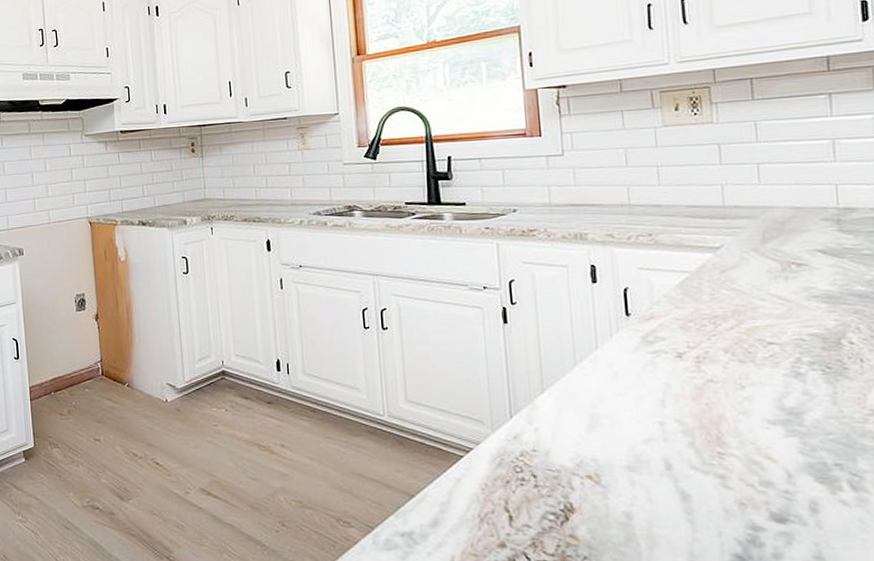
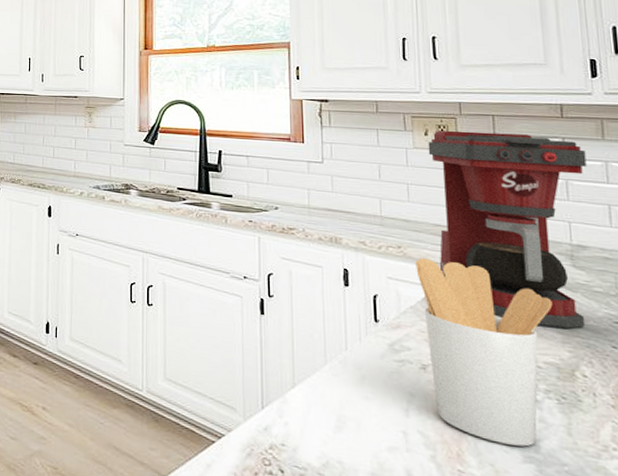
utensil holder: none [668,243,818,421] -> present [416,258,553,447]
coffee maker: none [679,95,856,297] -> present [428,130,587,329]

